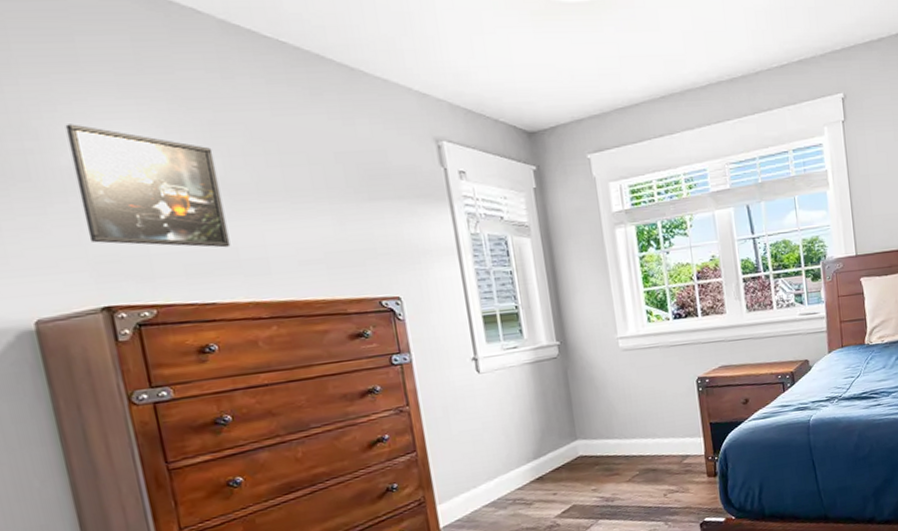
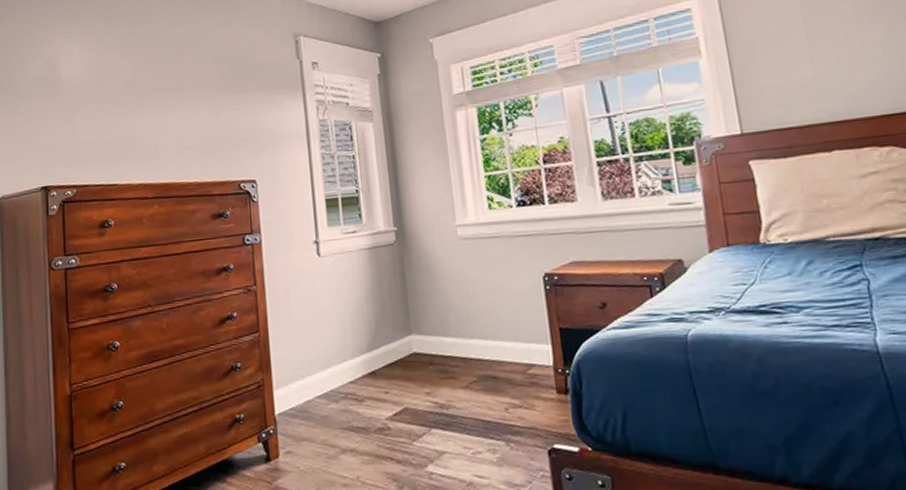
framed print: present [65,124,231,248] -> none [37,43,132,137]

